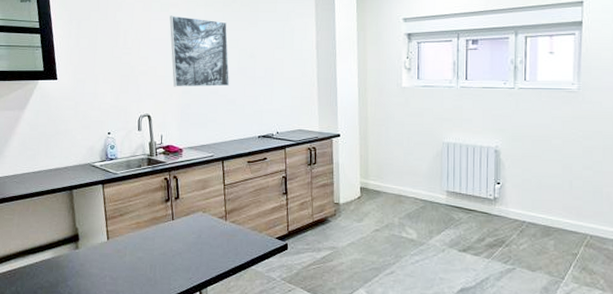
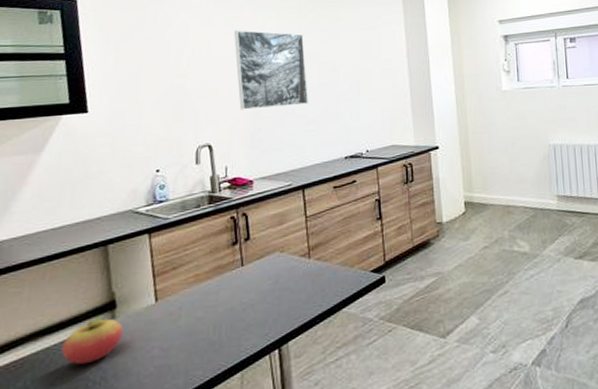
fruit: none [41,246,84,281] -> present [61,317,124,365]

